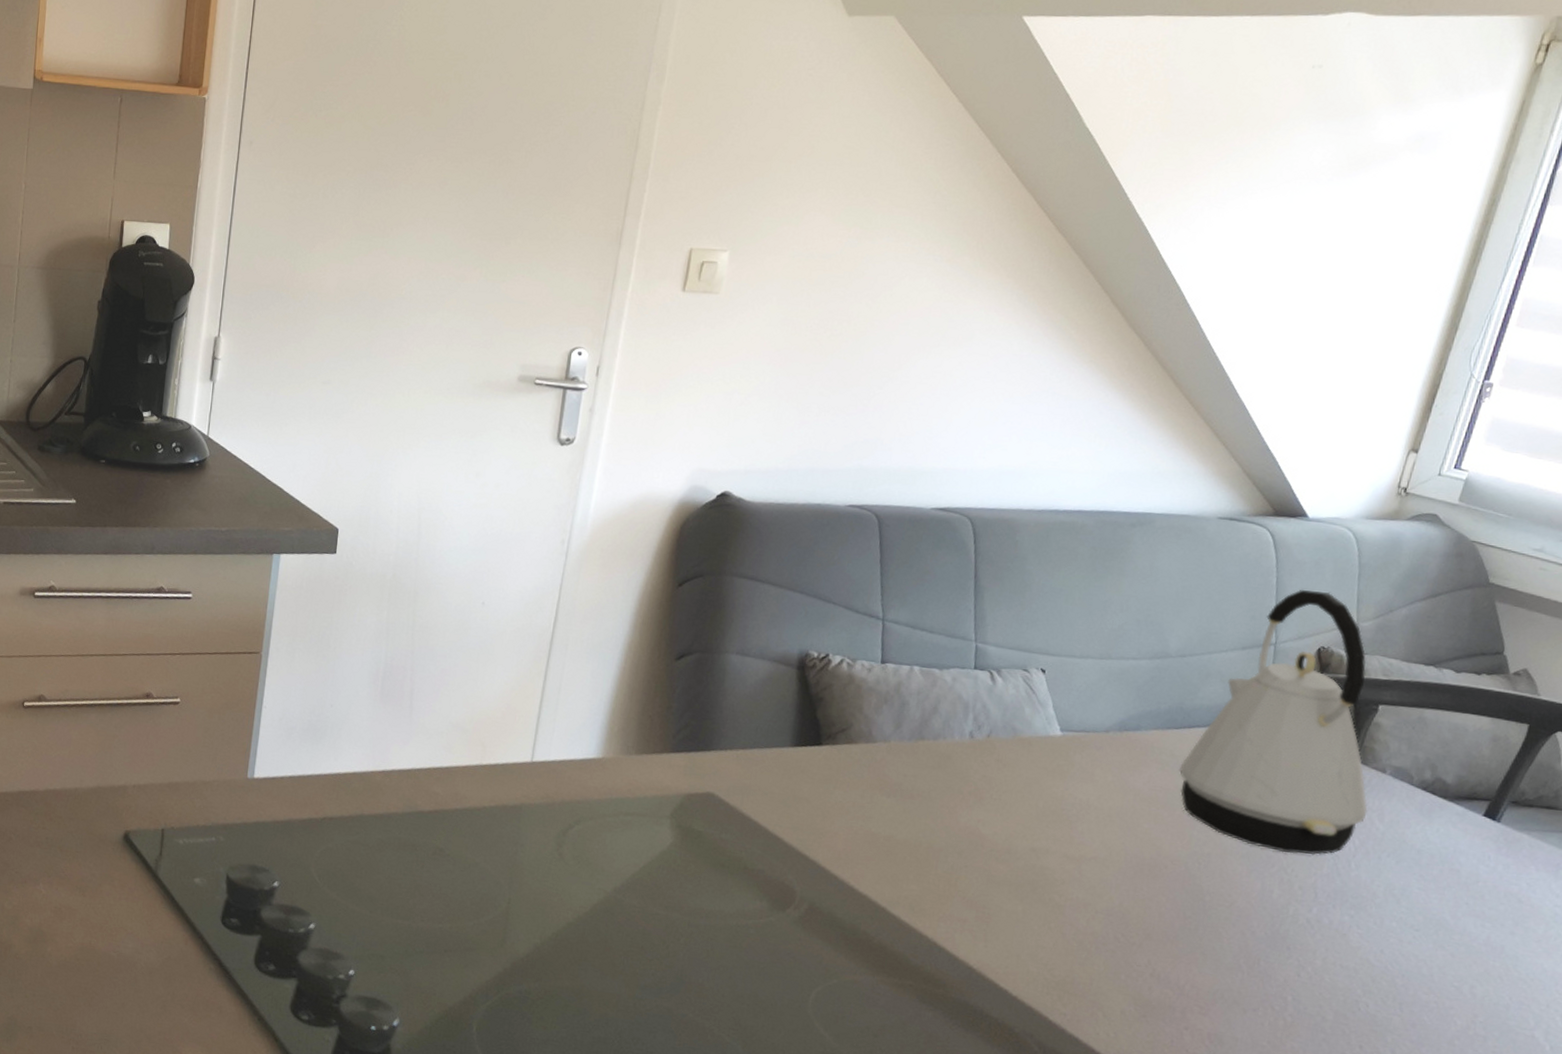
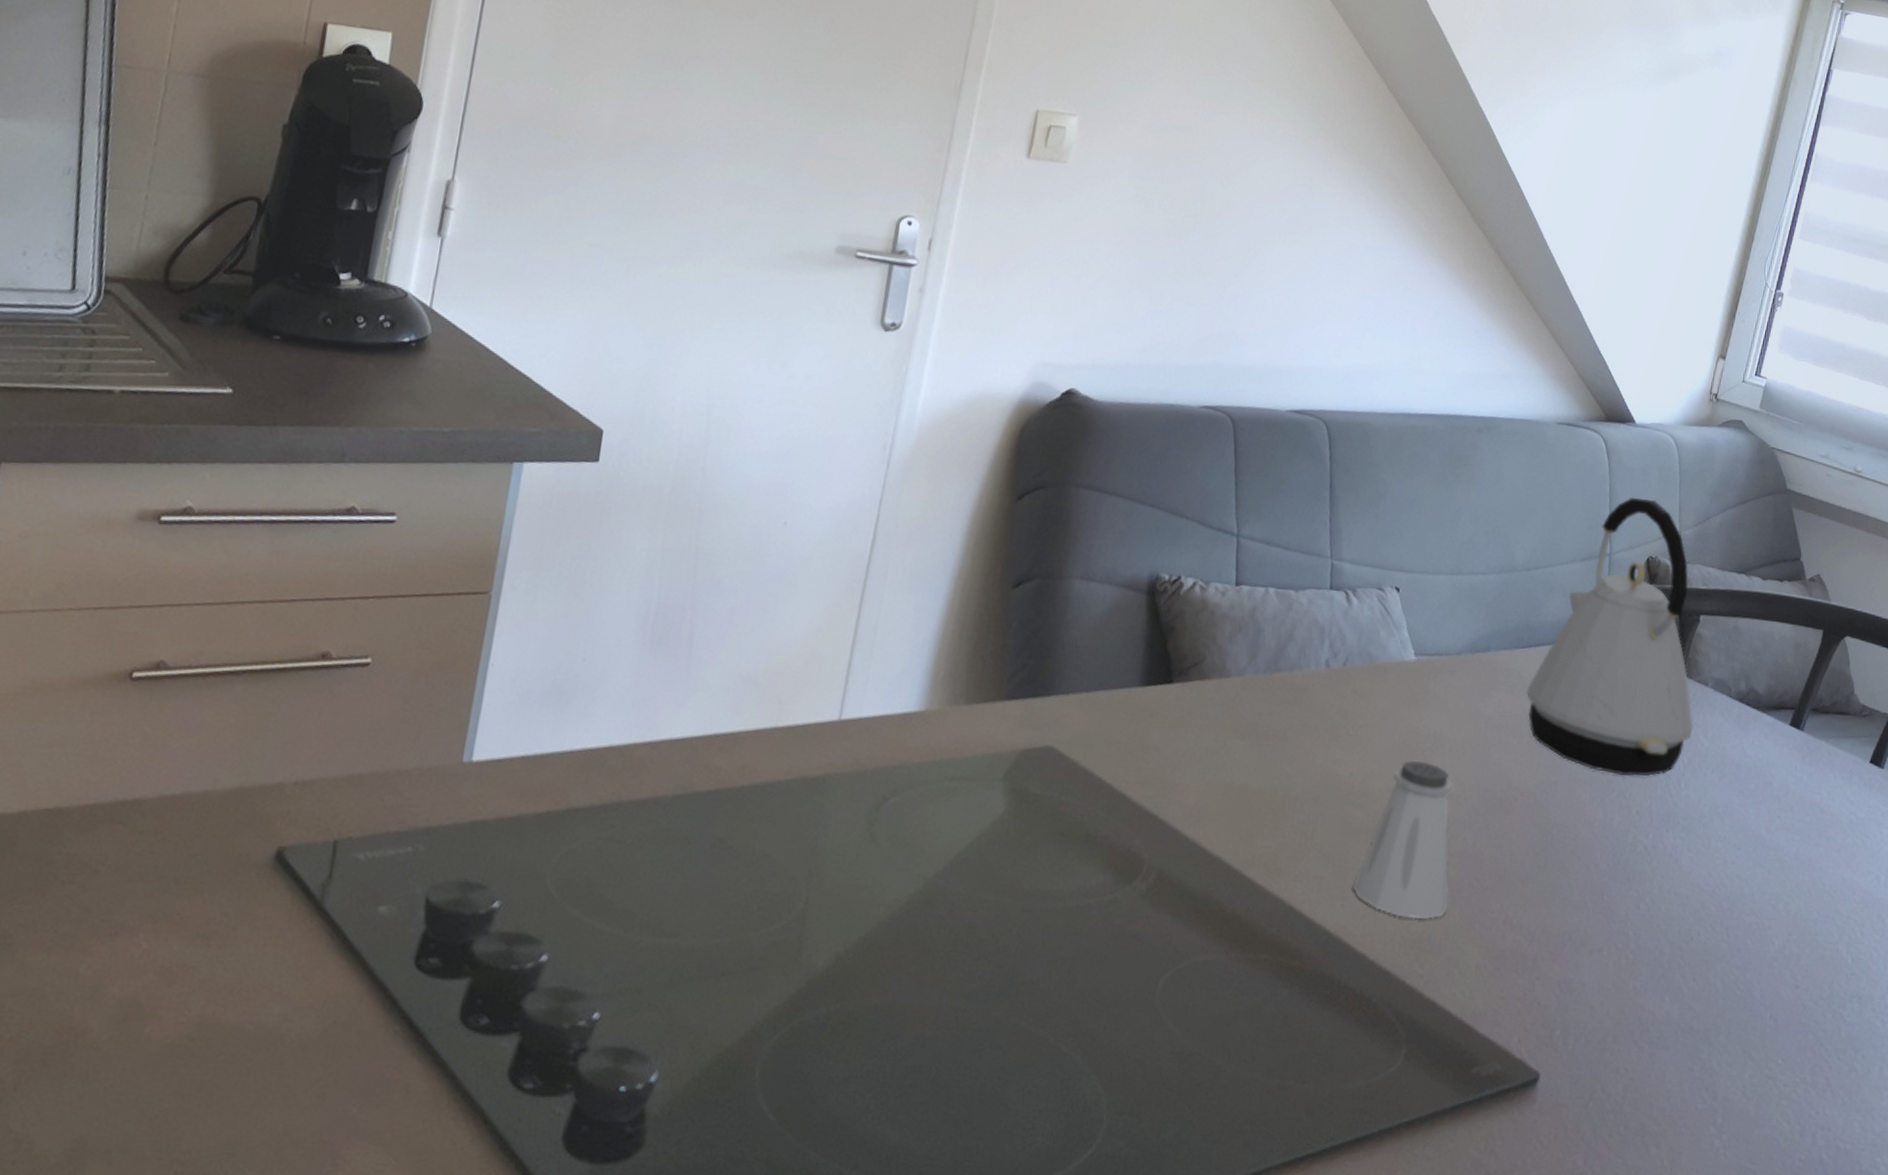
saltshaker: none [995,825,1100,966] -> present [1352,761,1454,919]

